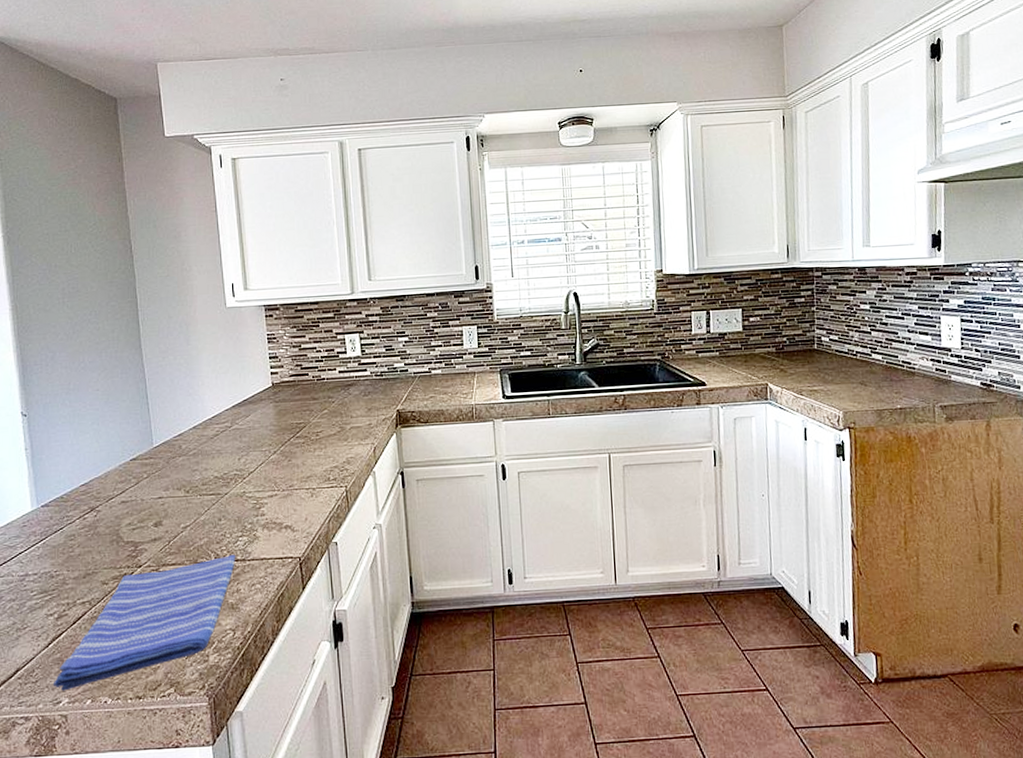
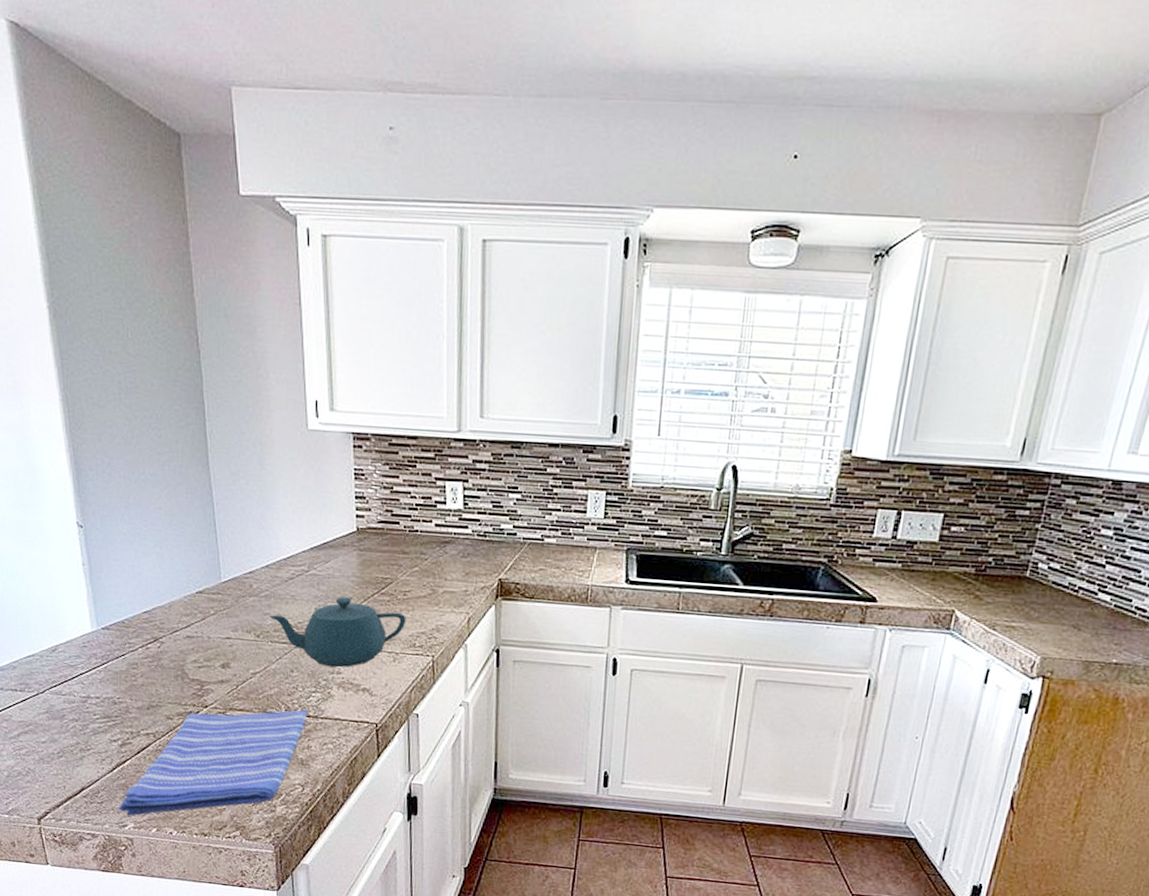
teapot: none [197,445,320,511] -> present [269,597,406,668]

